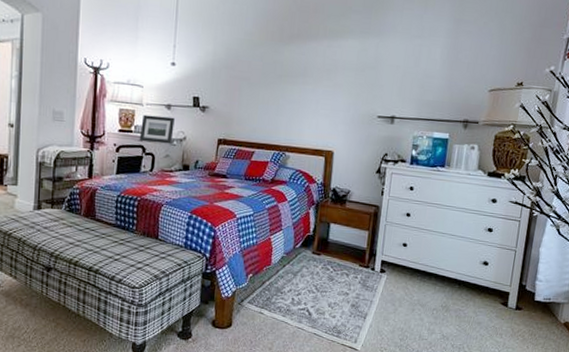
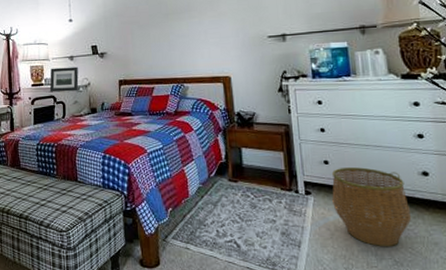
basket: none [402,251,467,324] -> present [331,167,412,247]

